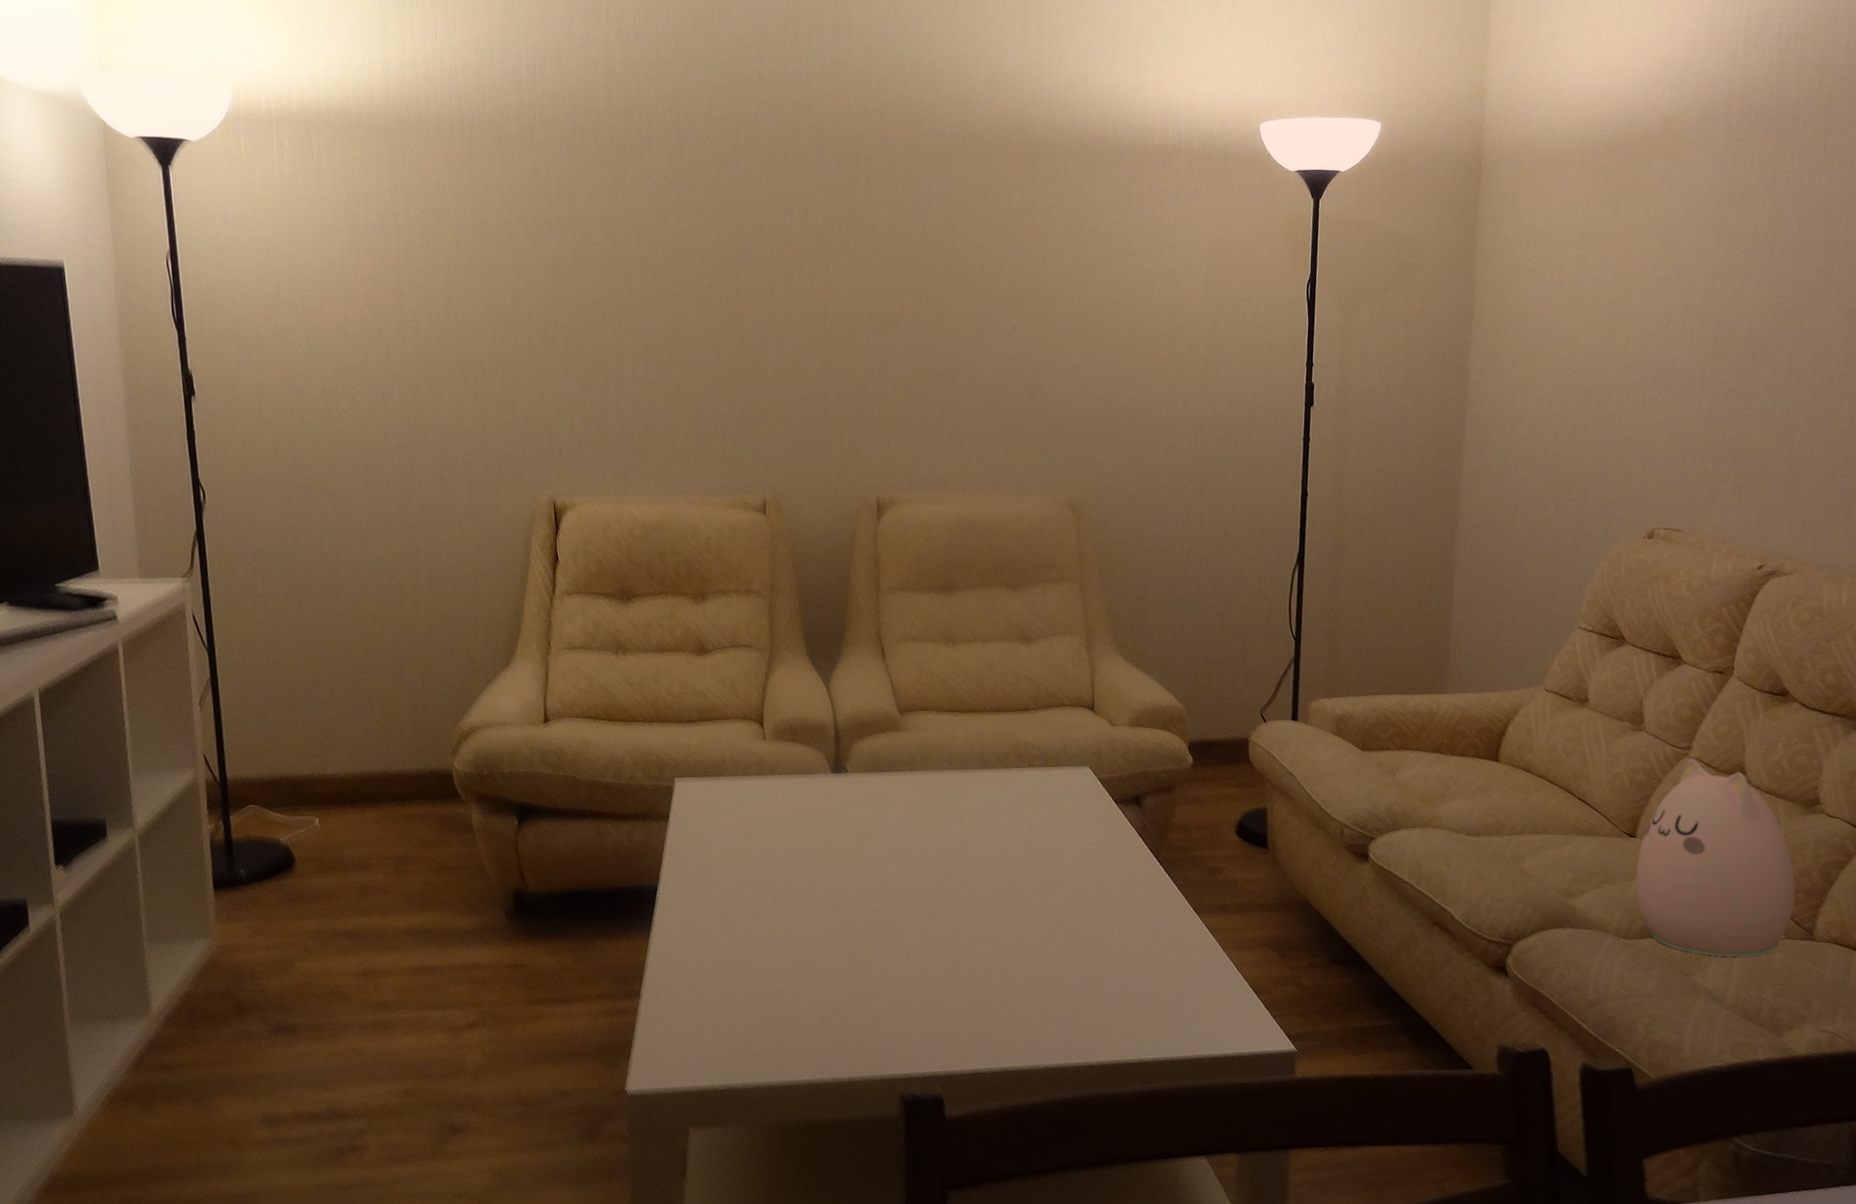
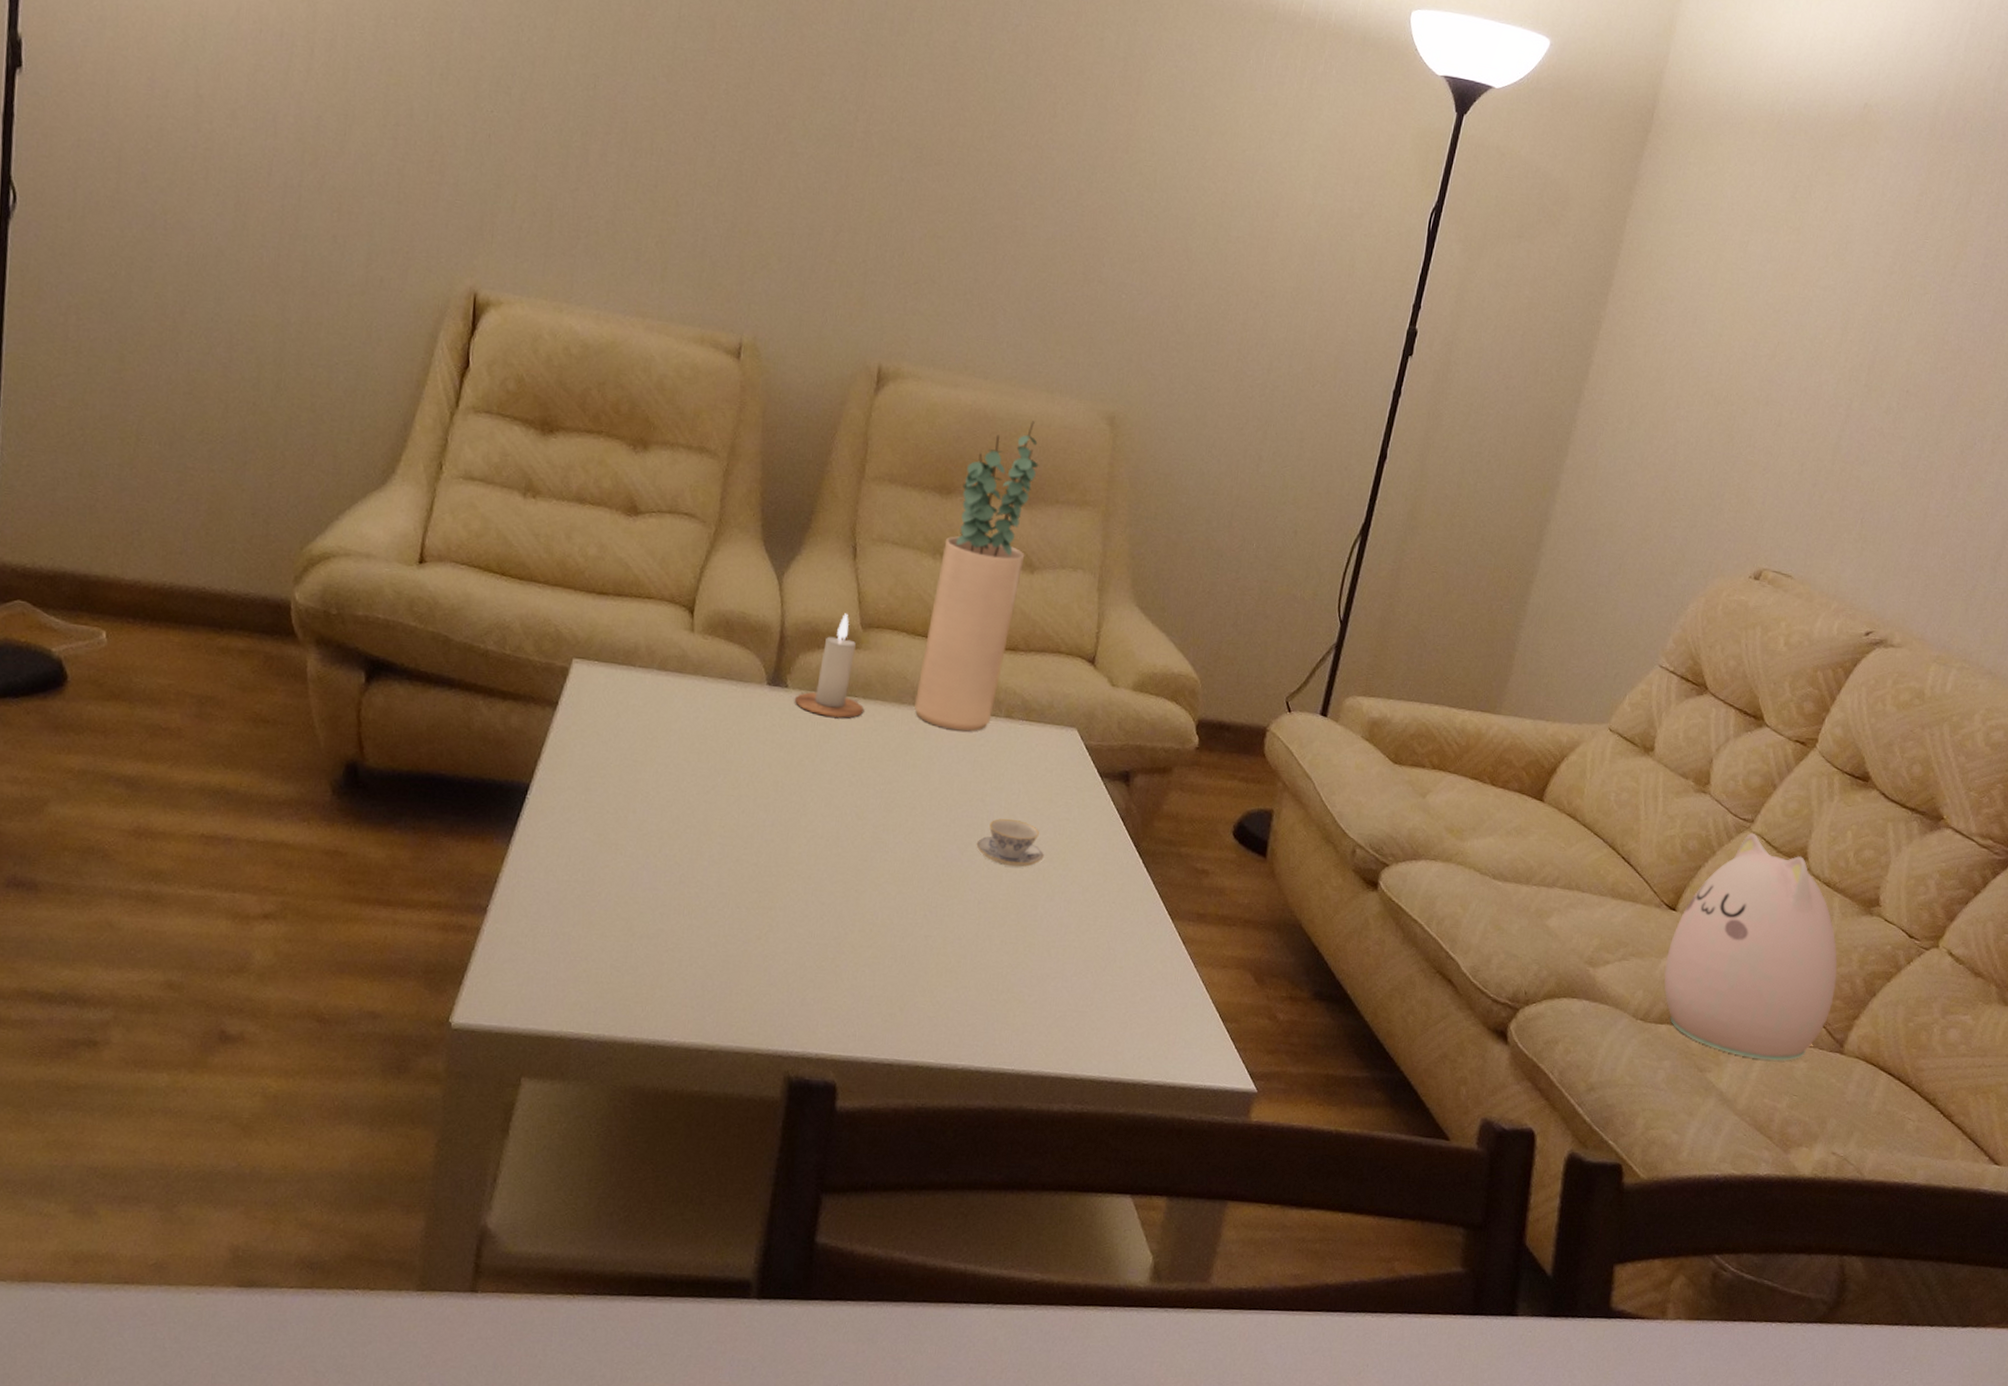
candle: none [855,703,913,791] -> present [795,613,864,718]
vase: none [951,519,1022,785] -> present [914,421,1039,731]
teacup: none [1023,851,1081,891] -> present [976,819,1044,867]

